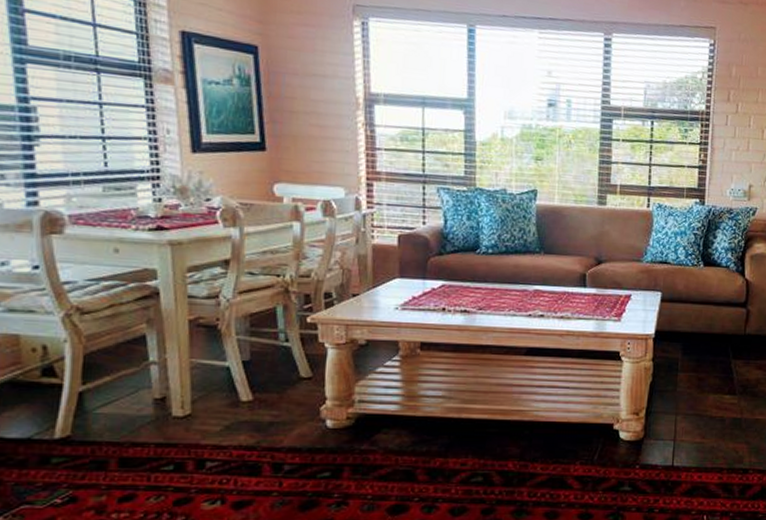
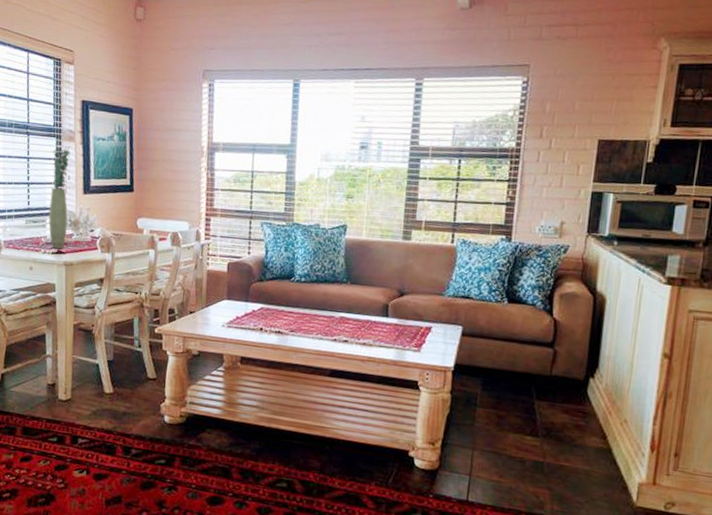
vase: none [139,86,171,225] -> present [48,143,71,250]

